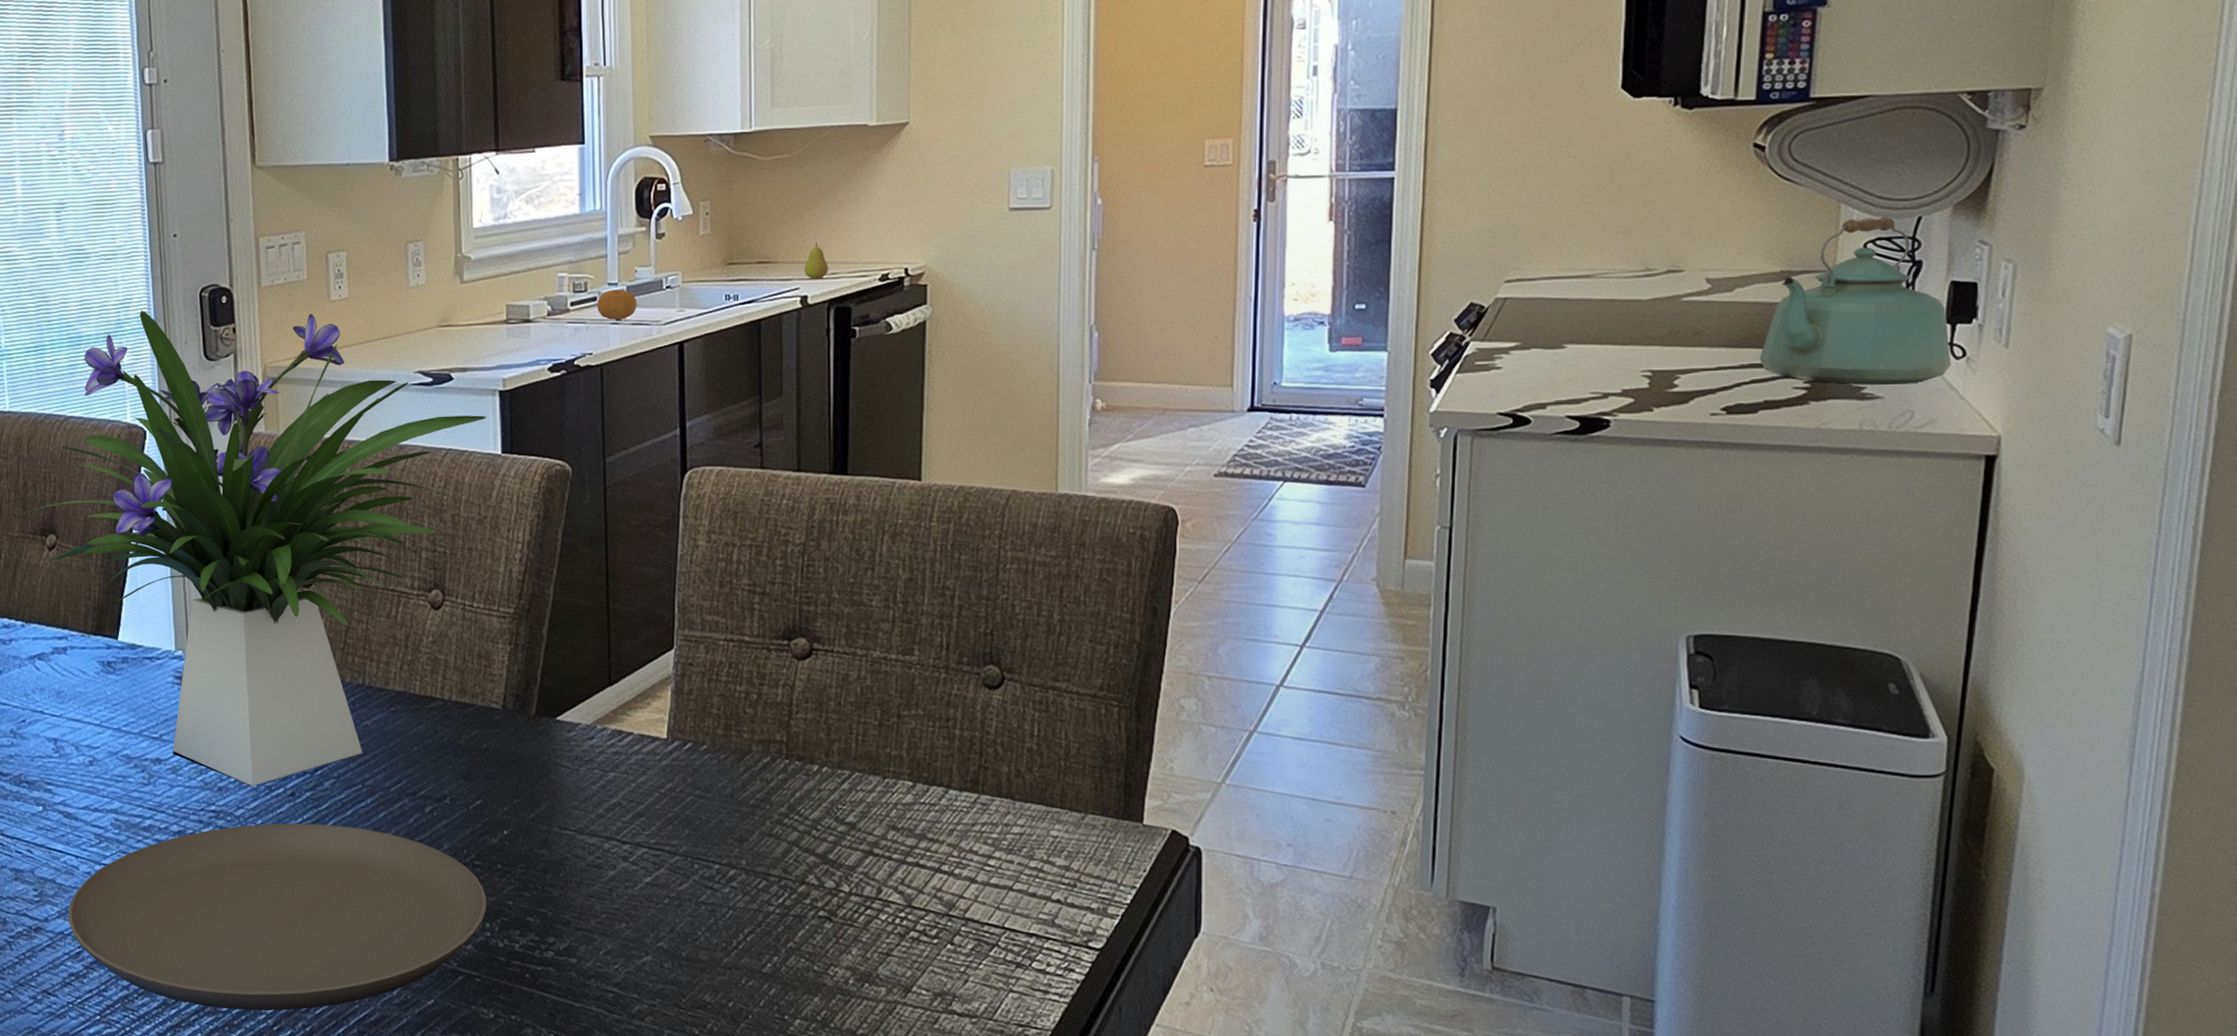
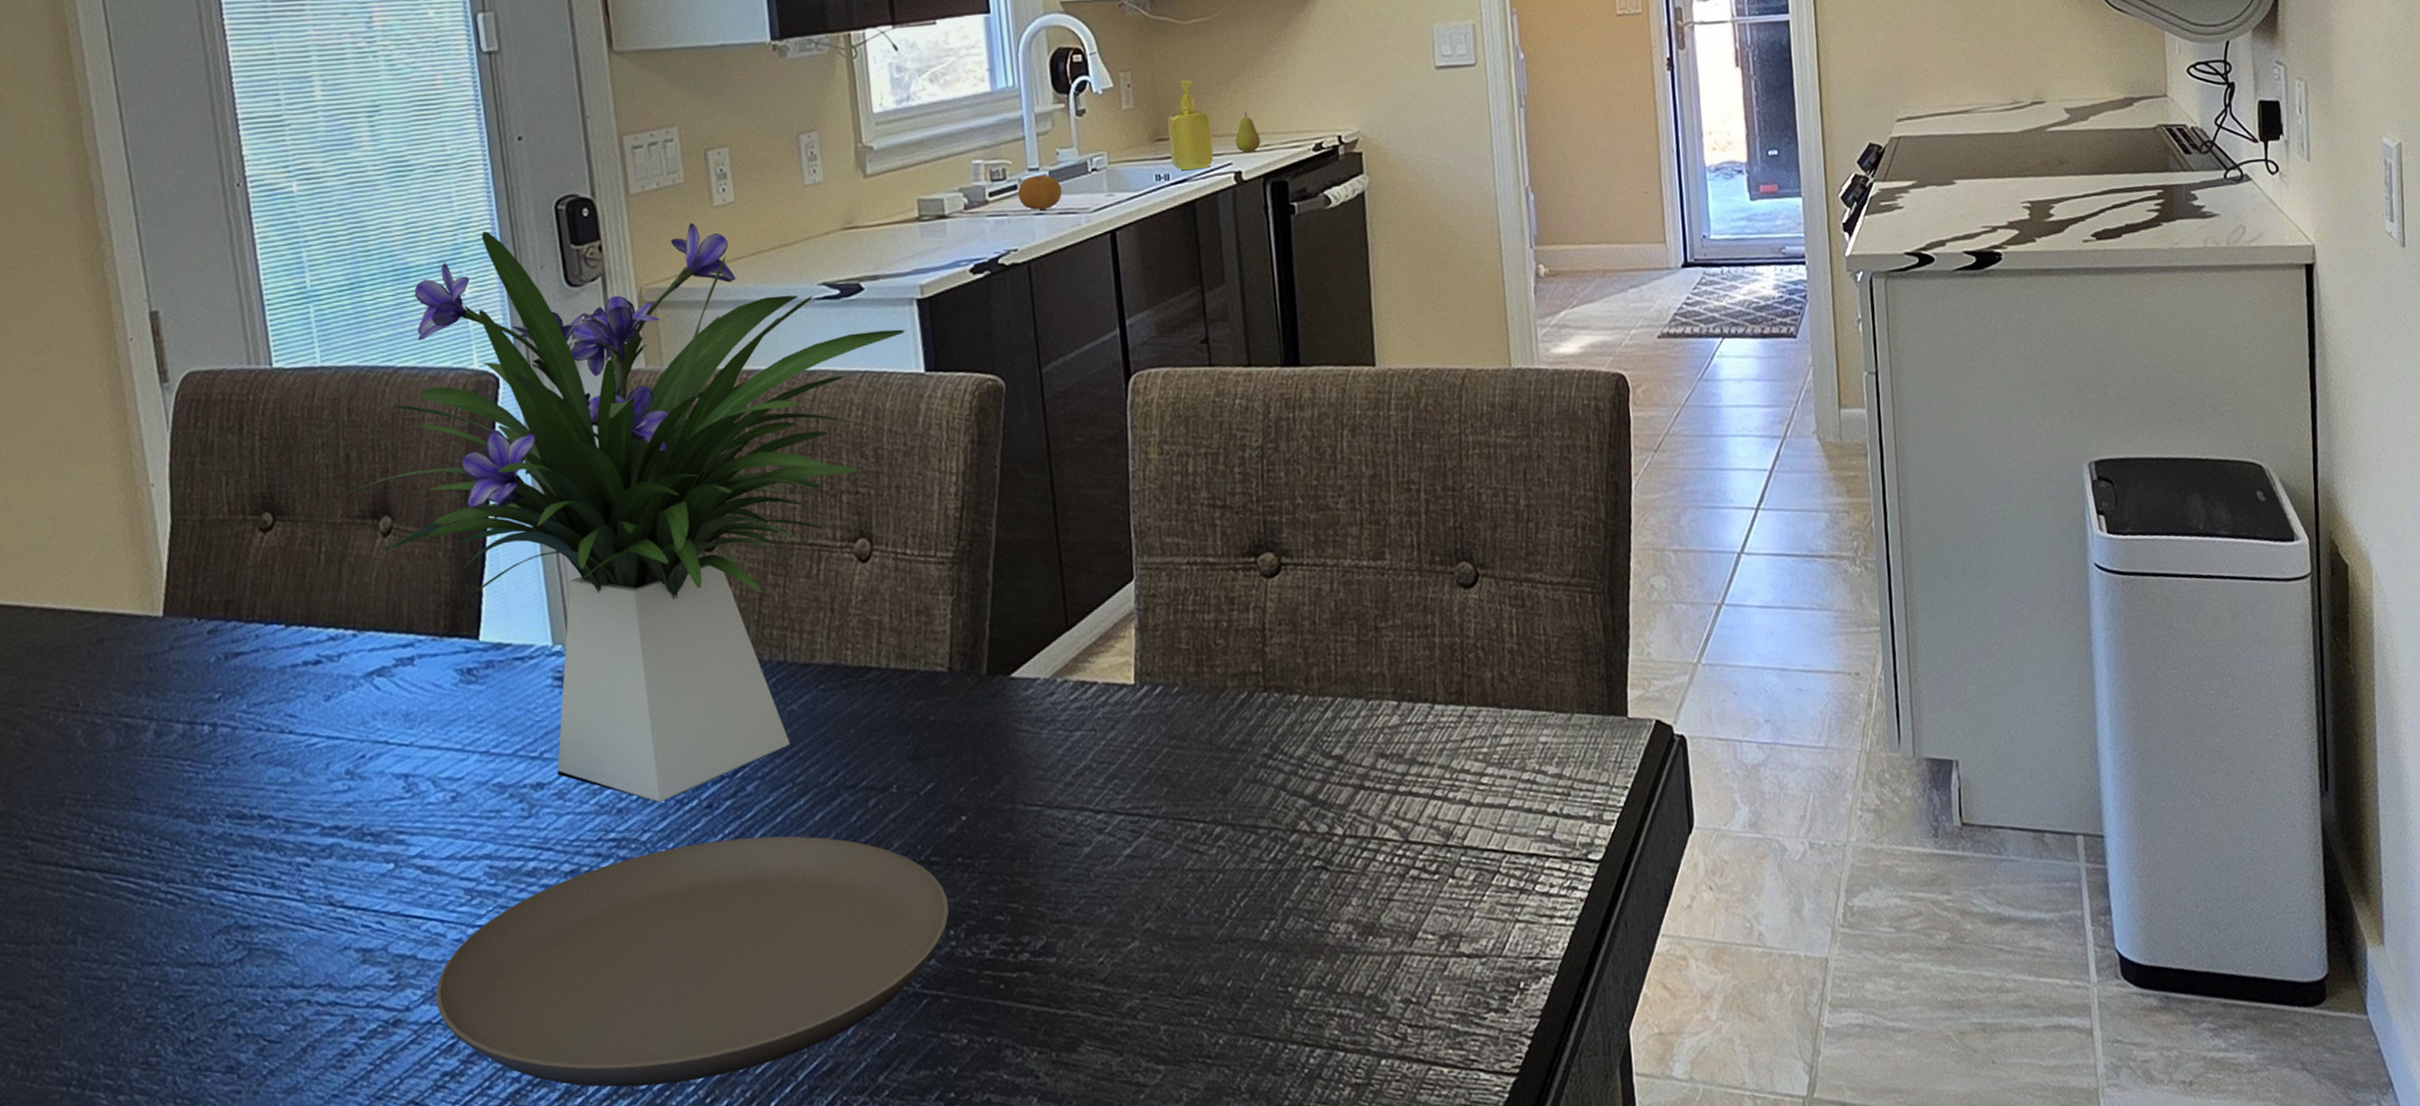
soap dispenser: none [740,211,782,293] -> present [1167,80,1214,171]
kettle: present [1759,216,1952,385] -> none [2116,42,2269,204]

